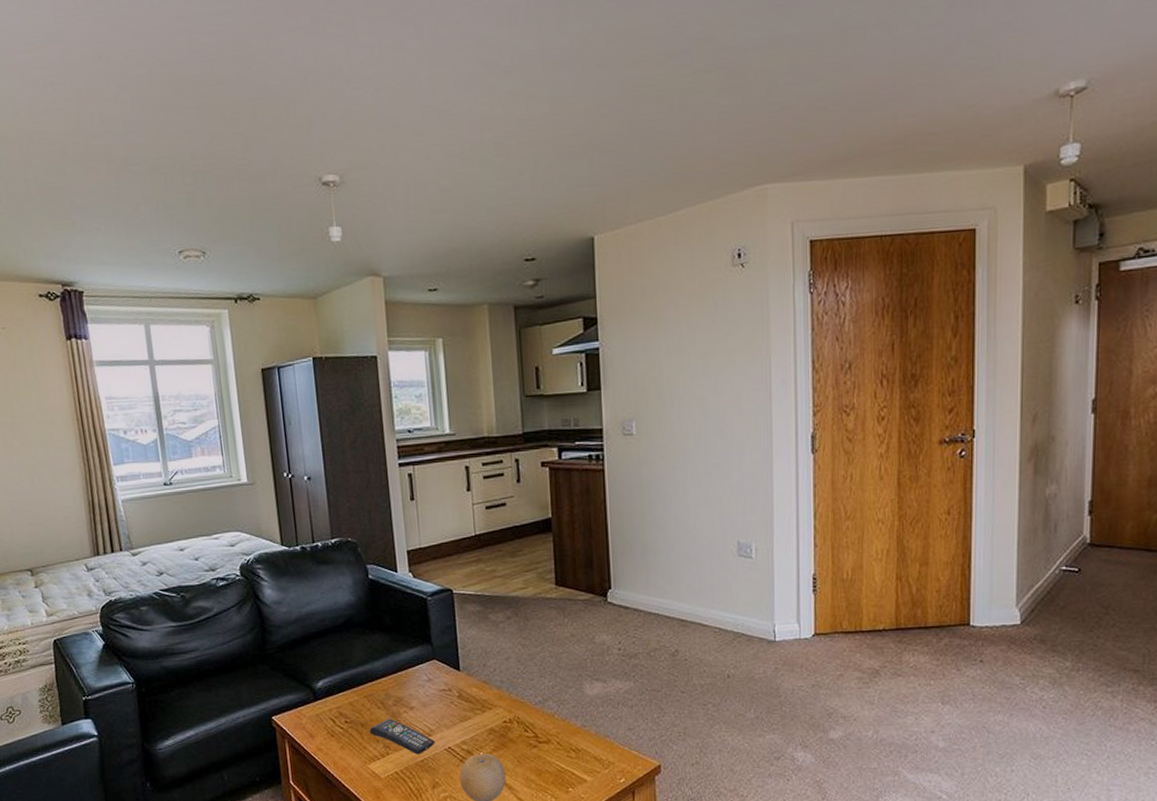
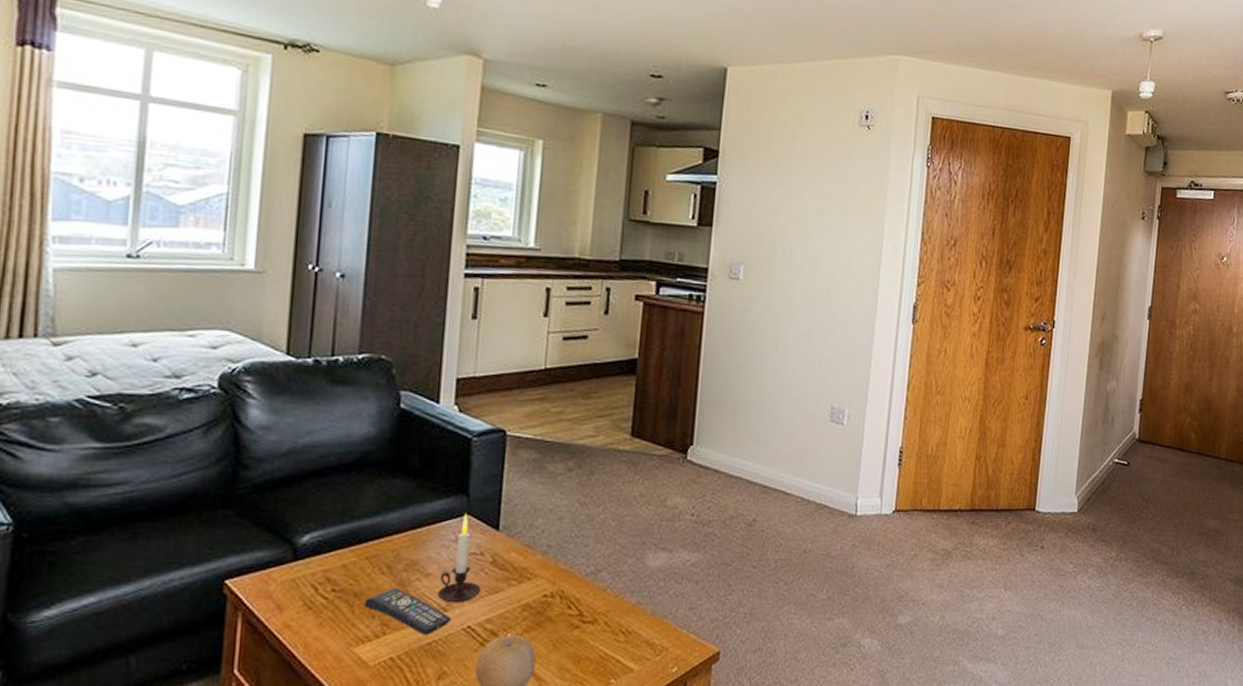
candle: none [421,659,454,730] -> present [438,514,481,603]

